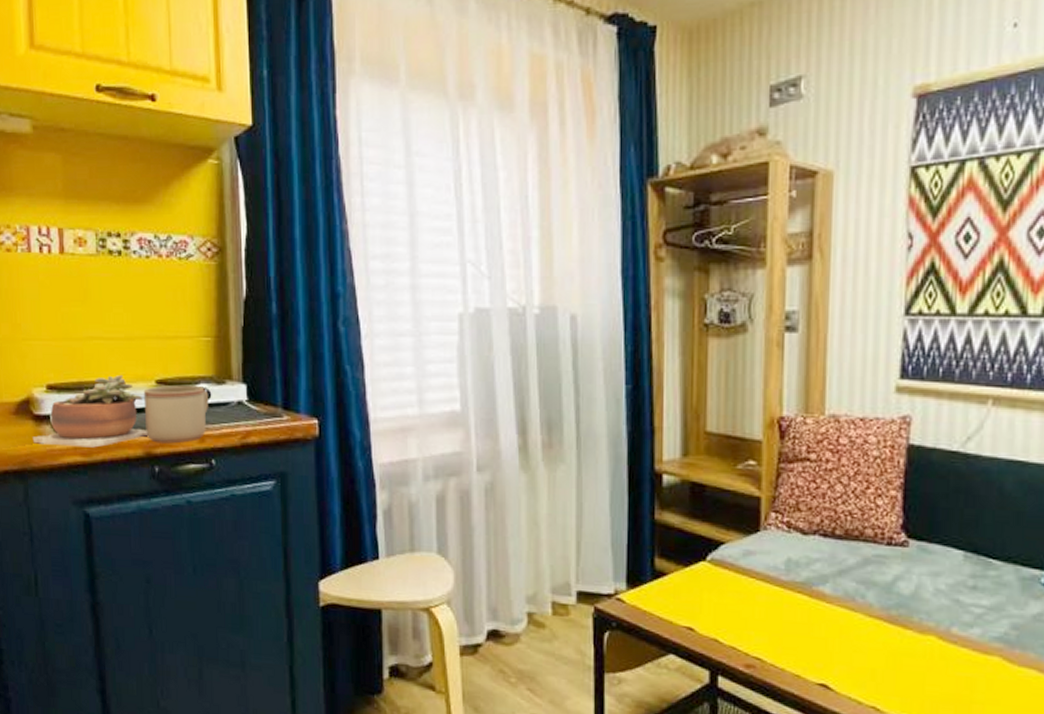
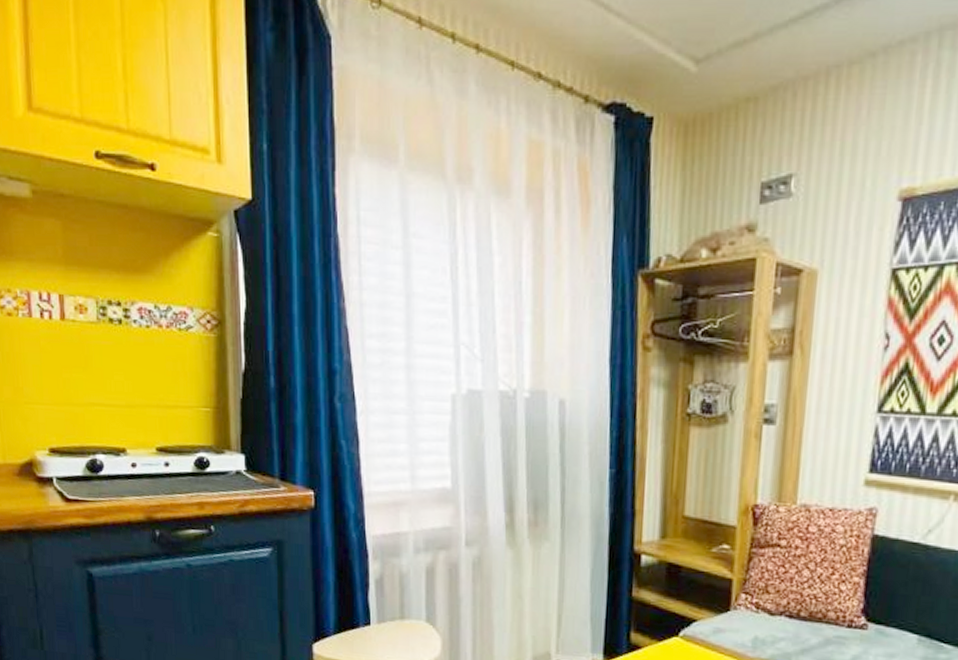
succulent plant: present [32,375,147,448] -> none [36,441,148,511]
mug: present [143,384,208,444] -> none [144,453,207,510]

